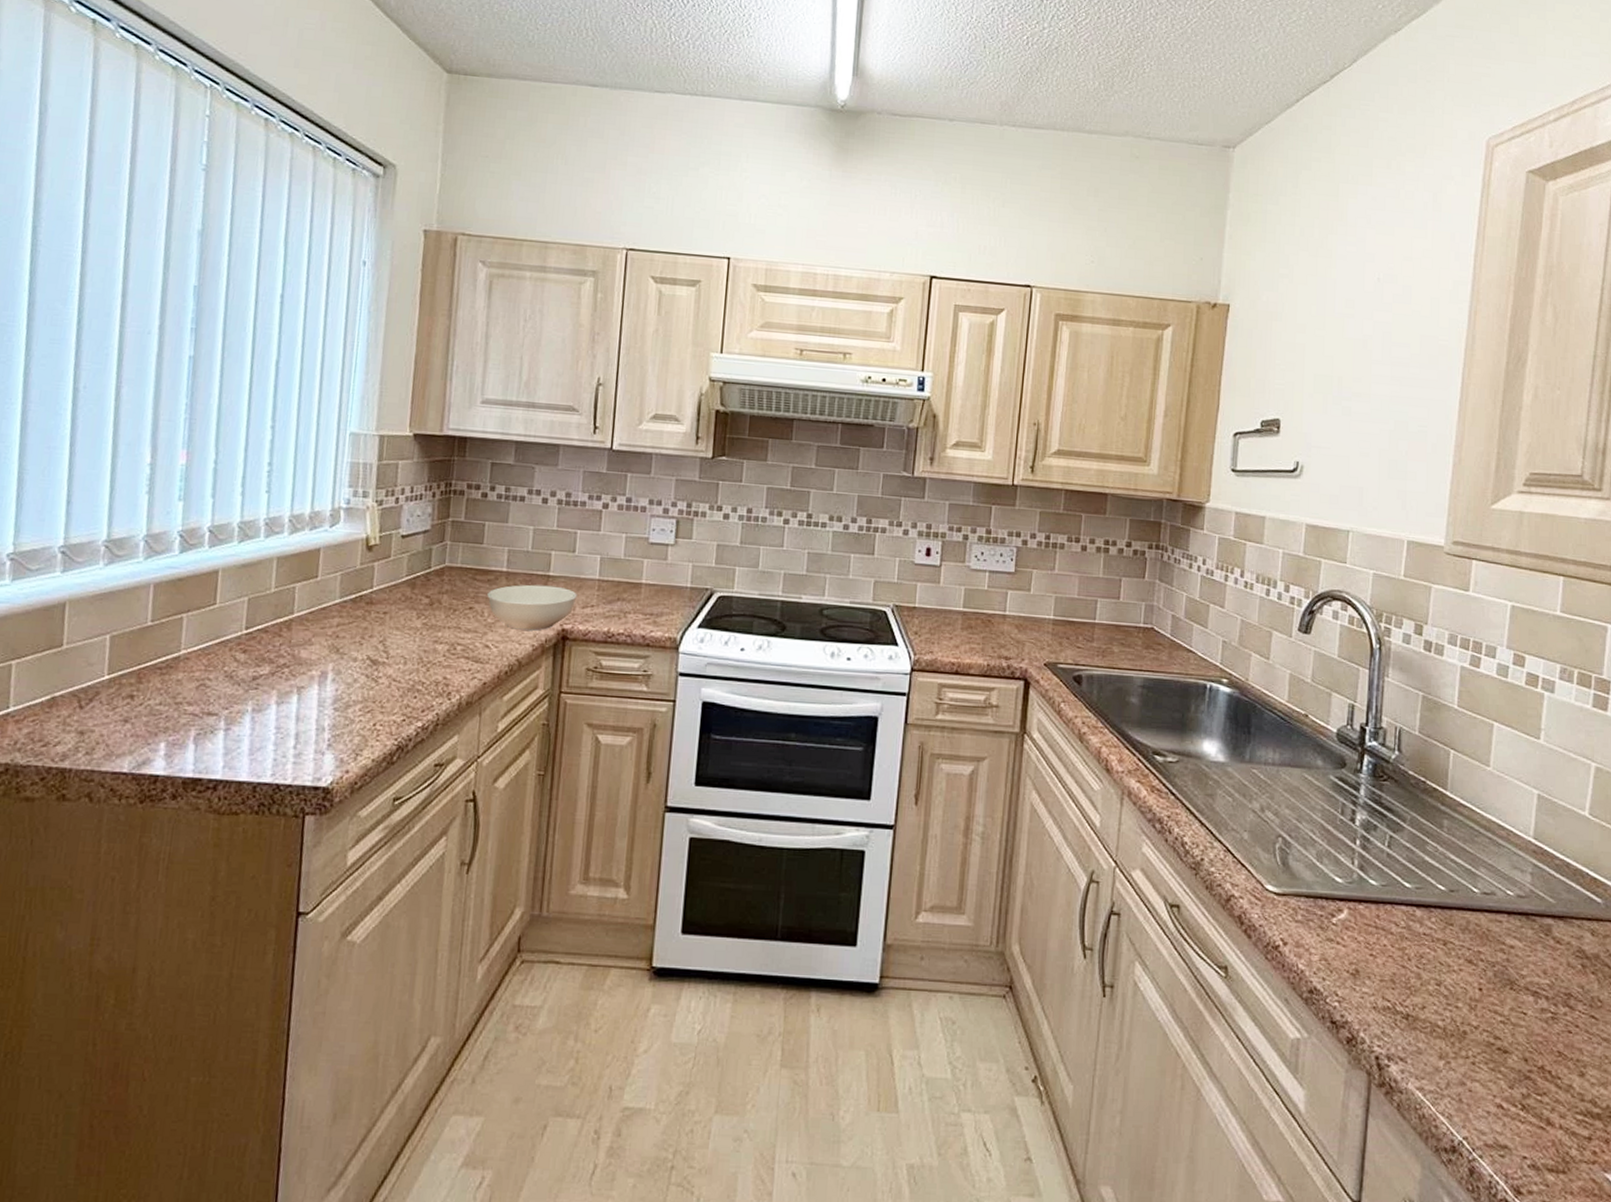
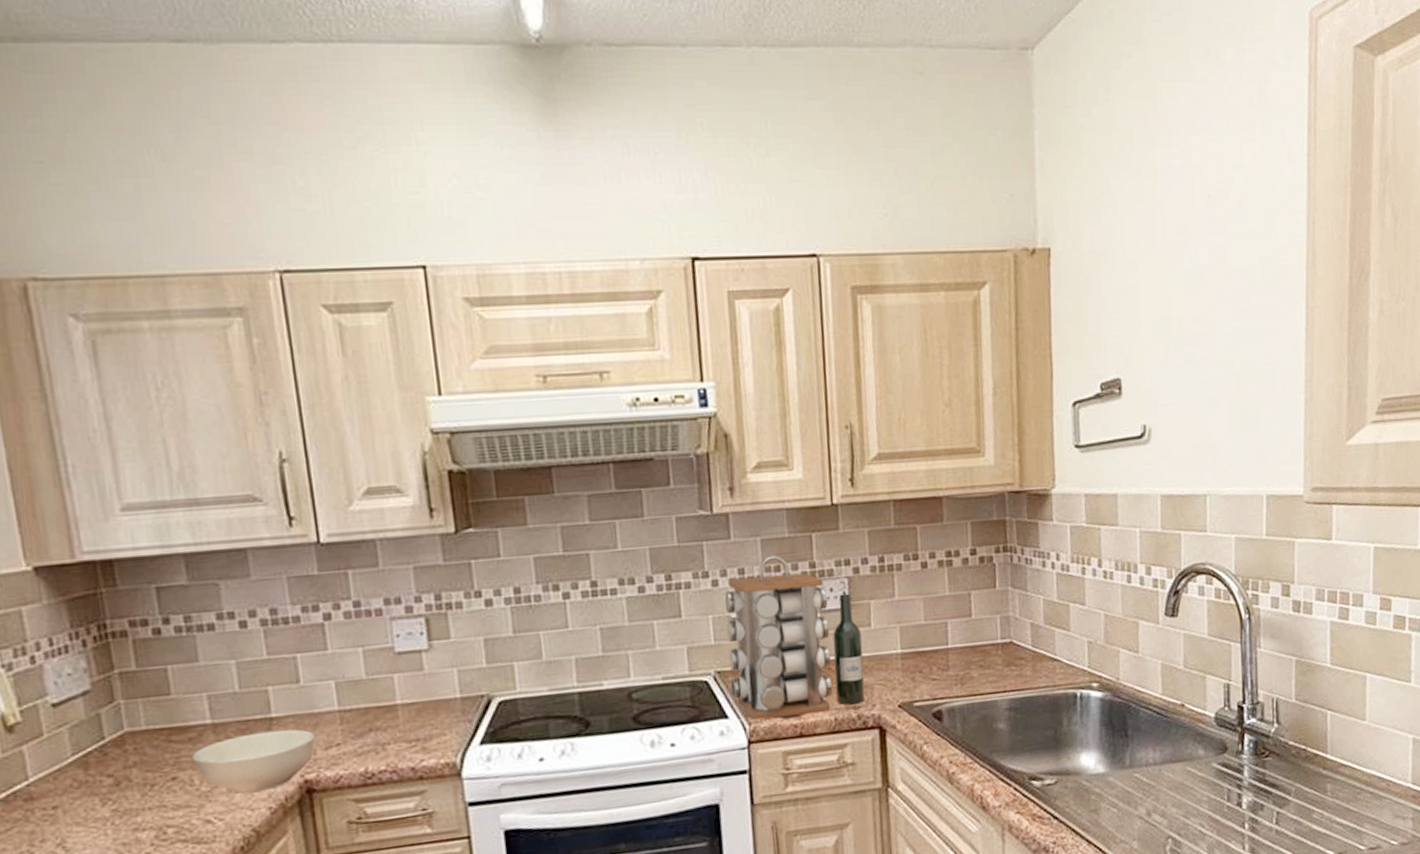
spice rack: none [904,518,997,657] -> present [724,555,833,720]
wine bottle: none [991,560,1022,656] -> present [832,593,865,705]

